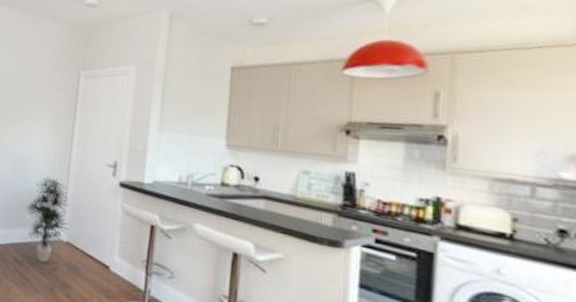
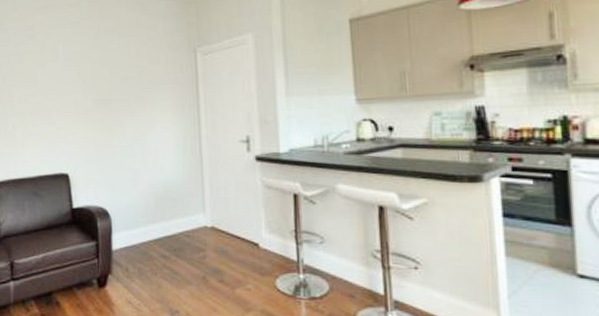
plant: present [26,177,70,263] -> none [164,164,212,253]

